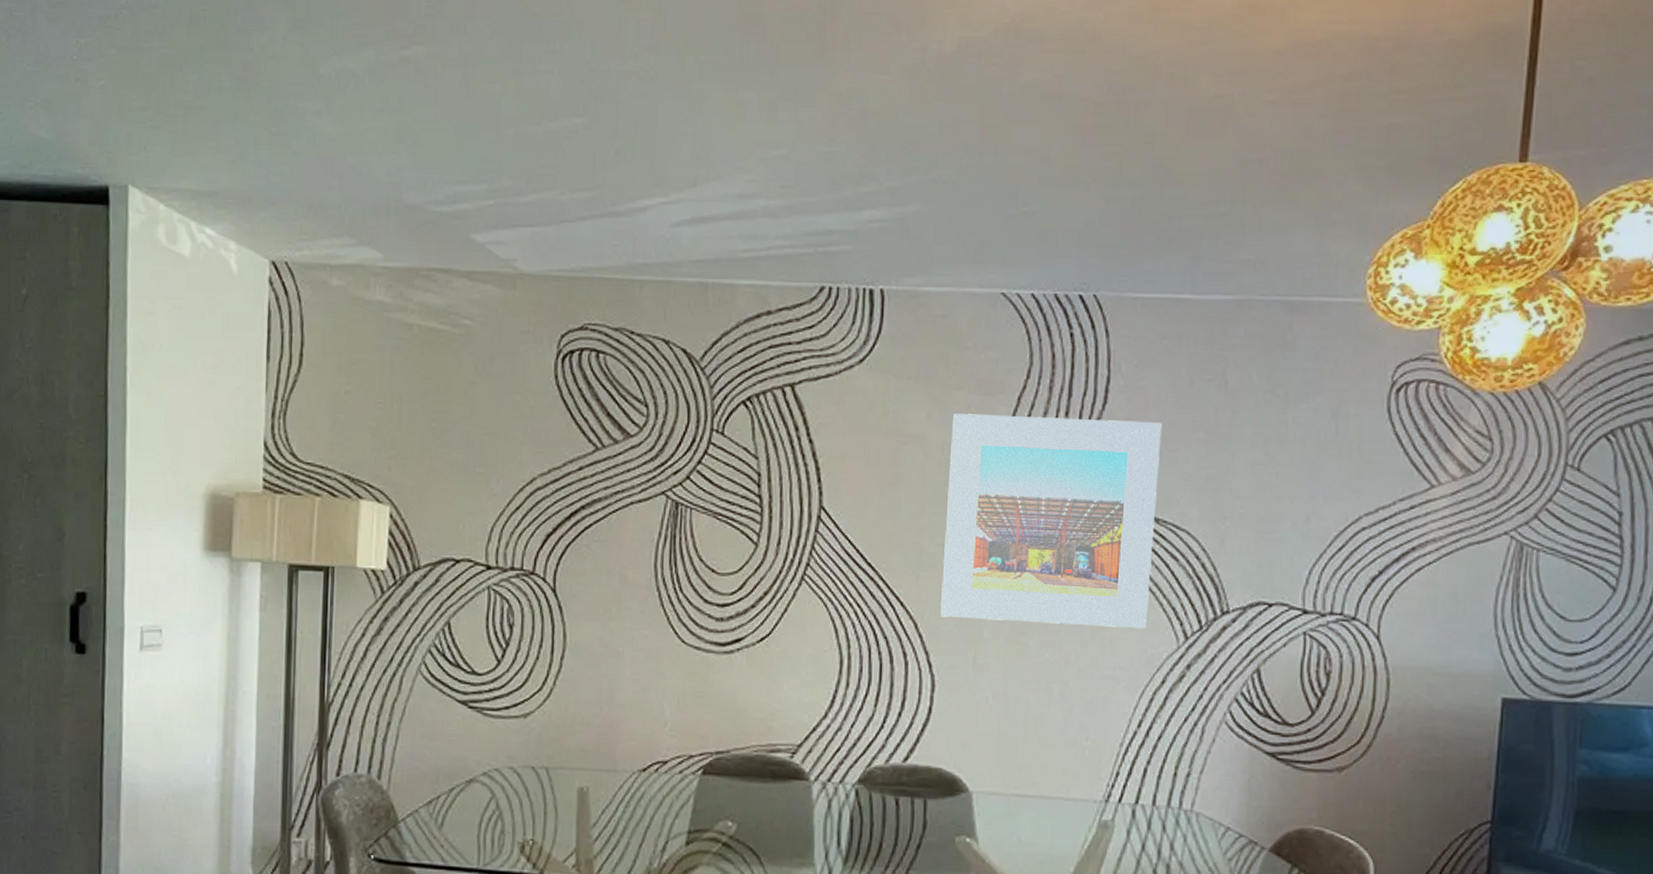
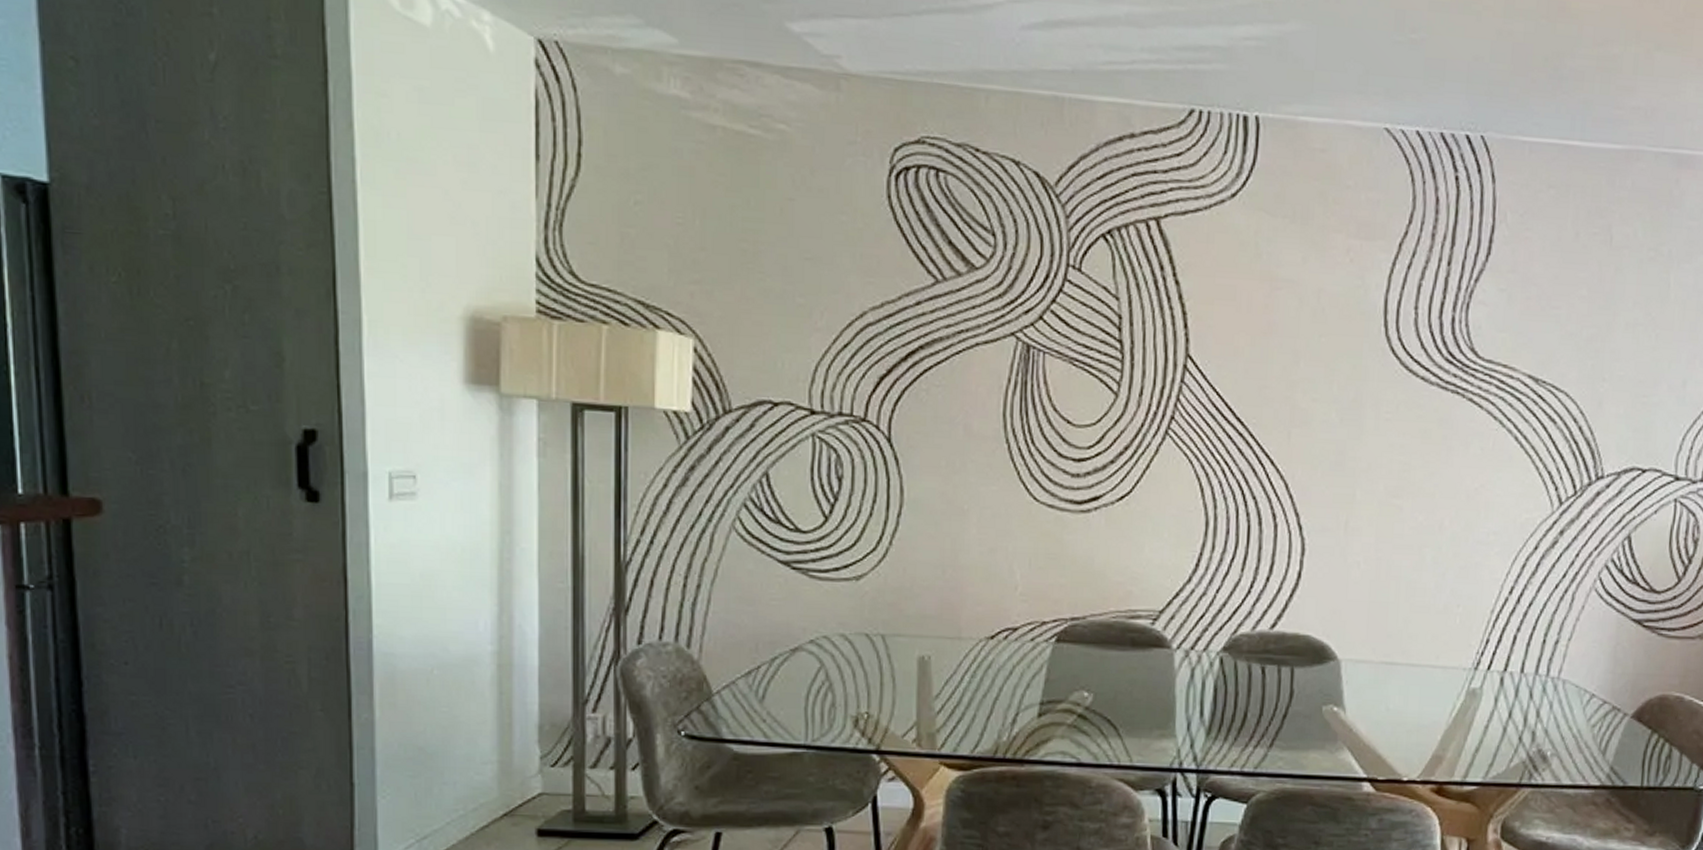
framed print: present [939,413,1162,628] -> none [1311,258,1545,492]

